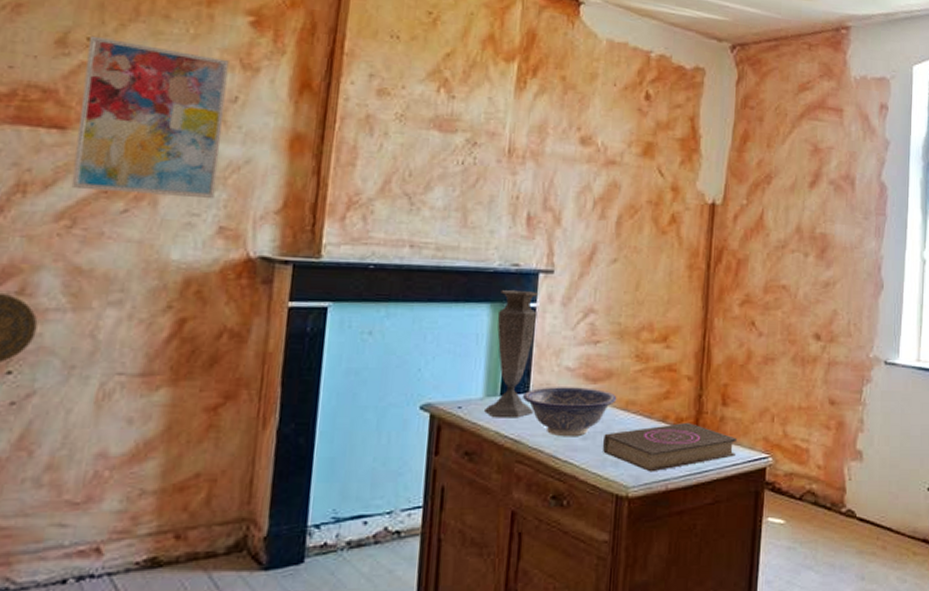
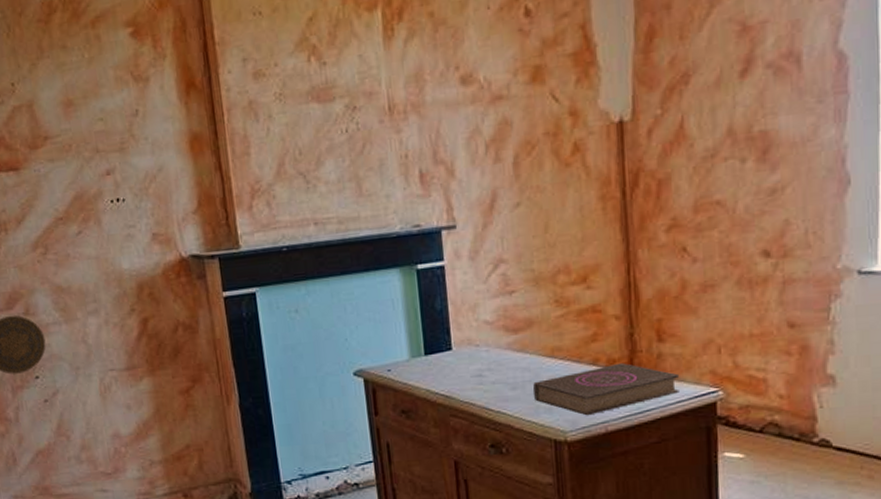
wall art: present [71,35,229,198] -> none [13,76,142,220]
vase: present [484,289,539,418] -> none [407,250,459,376]
decorative bowl: present [522,387,617,437] -> none [445,338,541,389]

